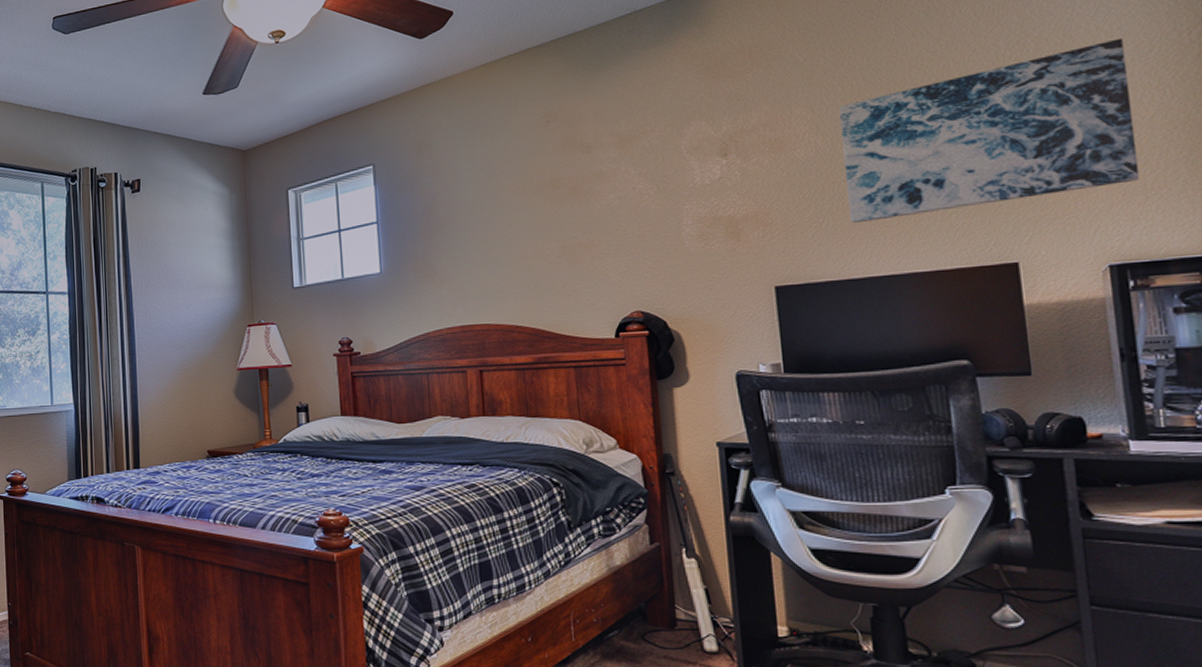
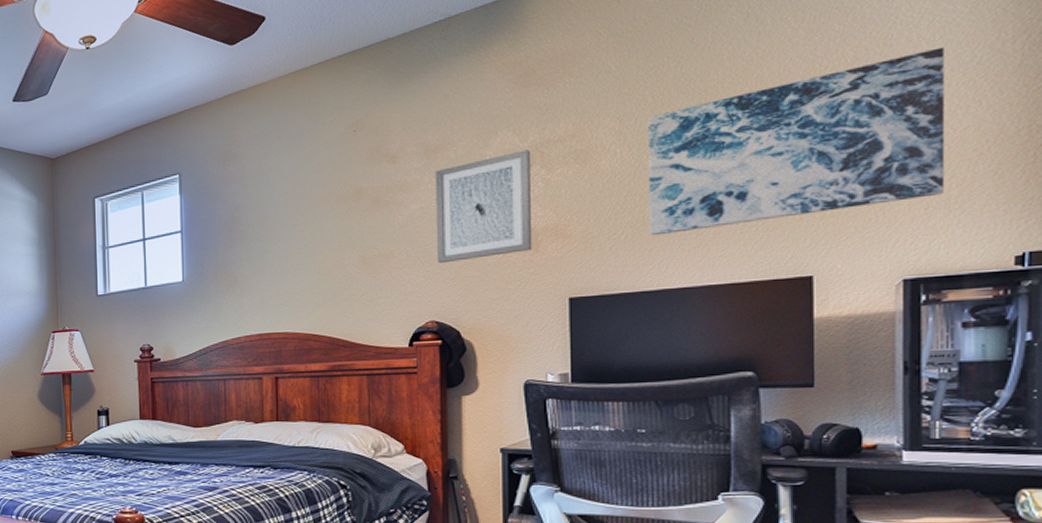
wall art: none [631,139,734,253] -> present [435,149,533,264]

